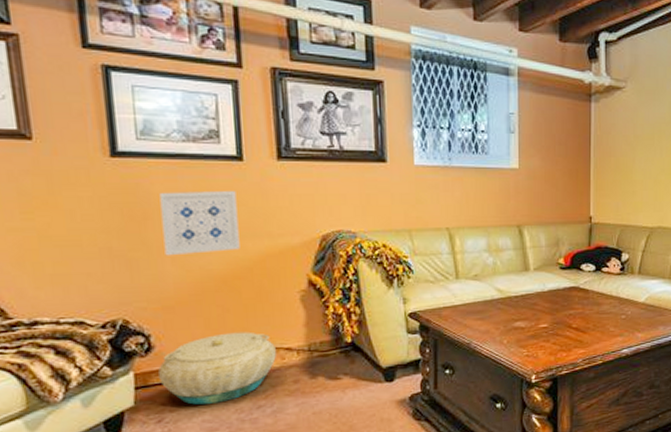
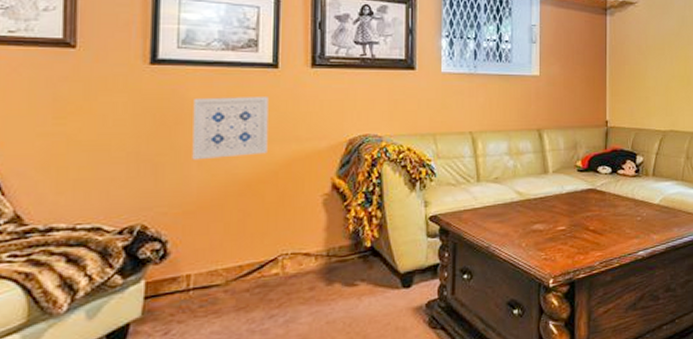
basket: present [158,332,277,405] -> none [171,237,295,315]

